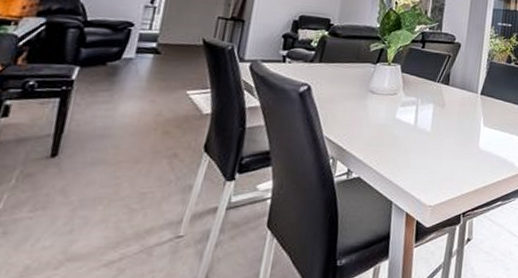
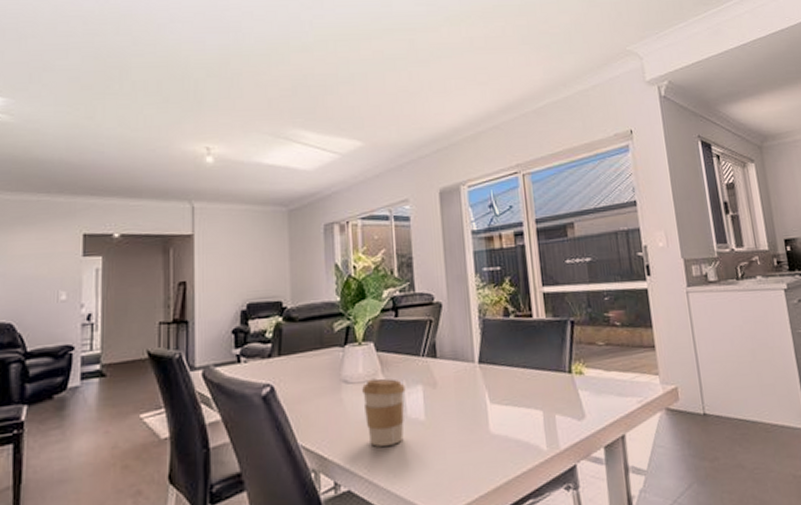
coffee cup: none [382,93,420,147] -> present [362,378,406,447]

